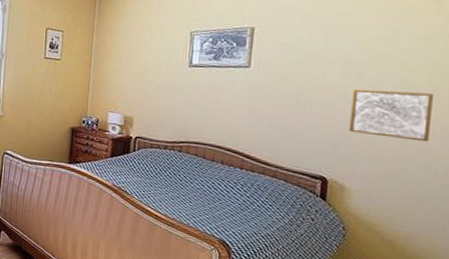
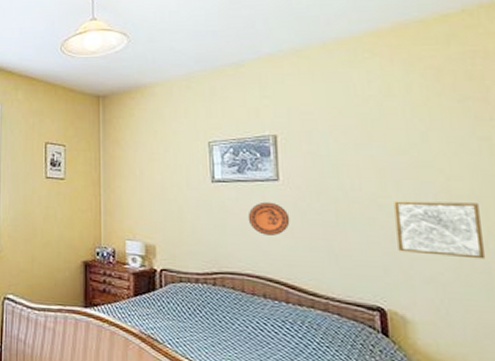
decorative plate: none [217,85,255,114] -> present [247,201,290,235]

